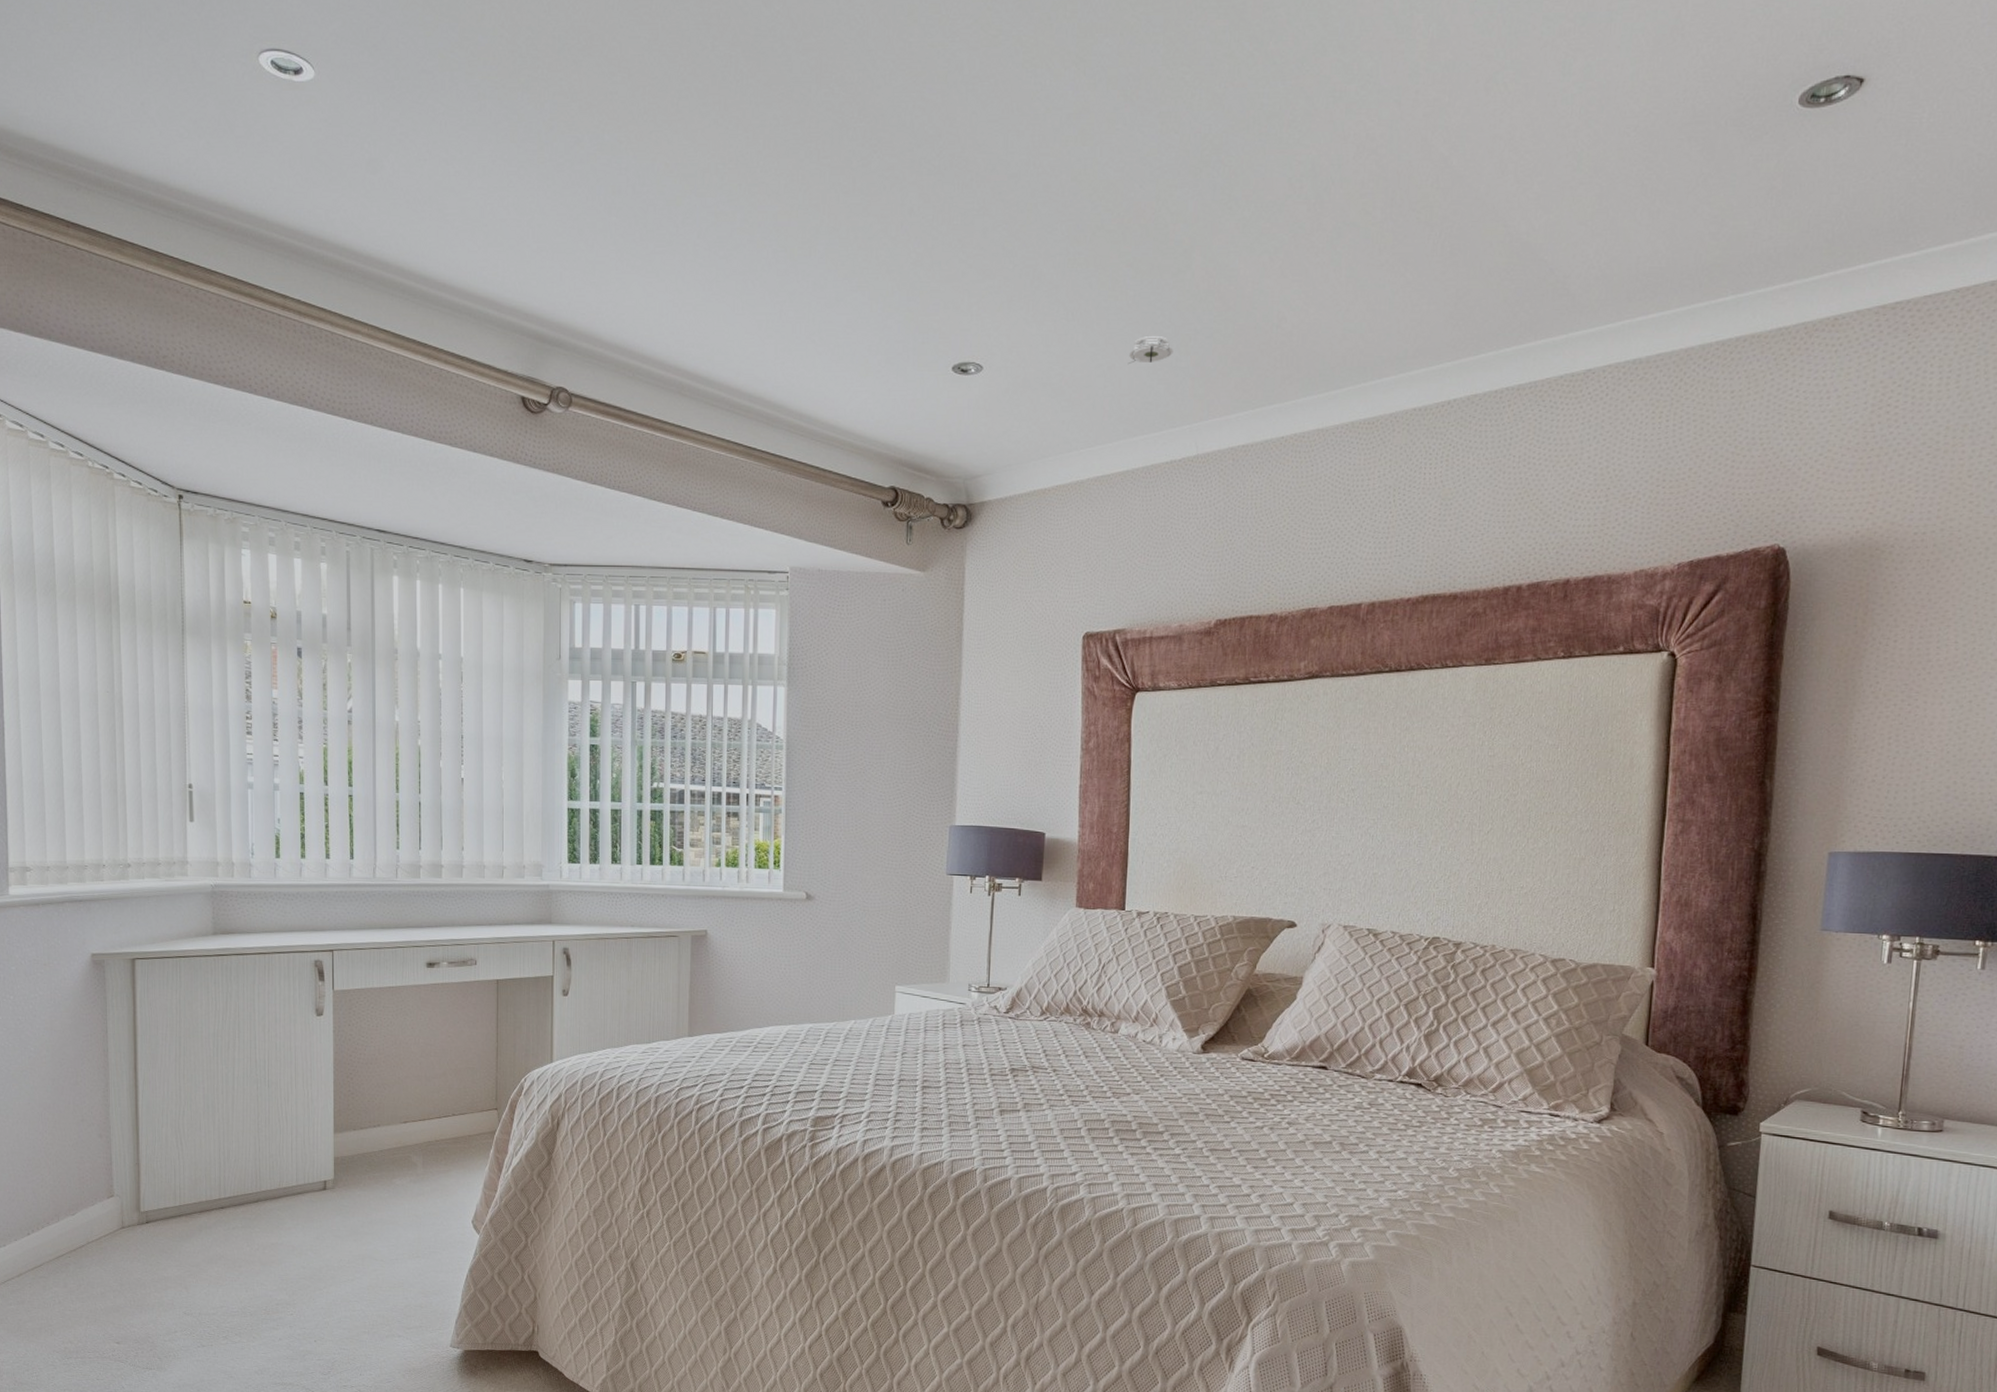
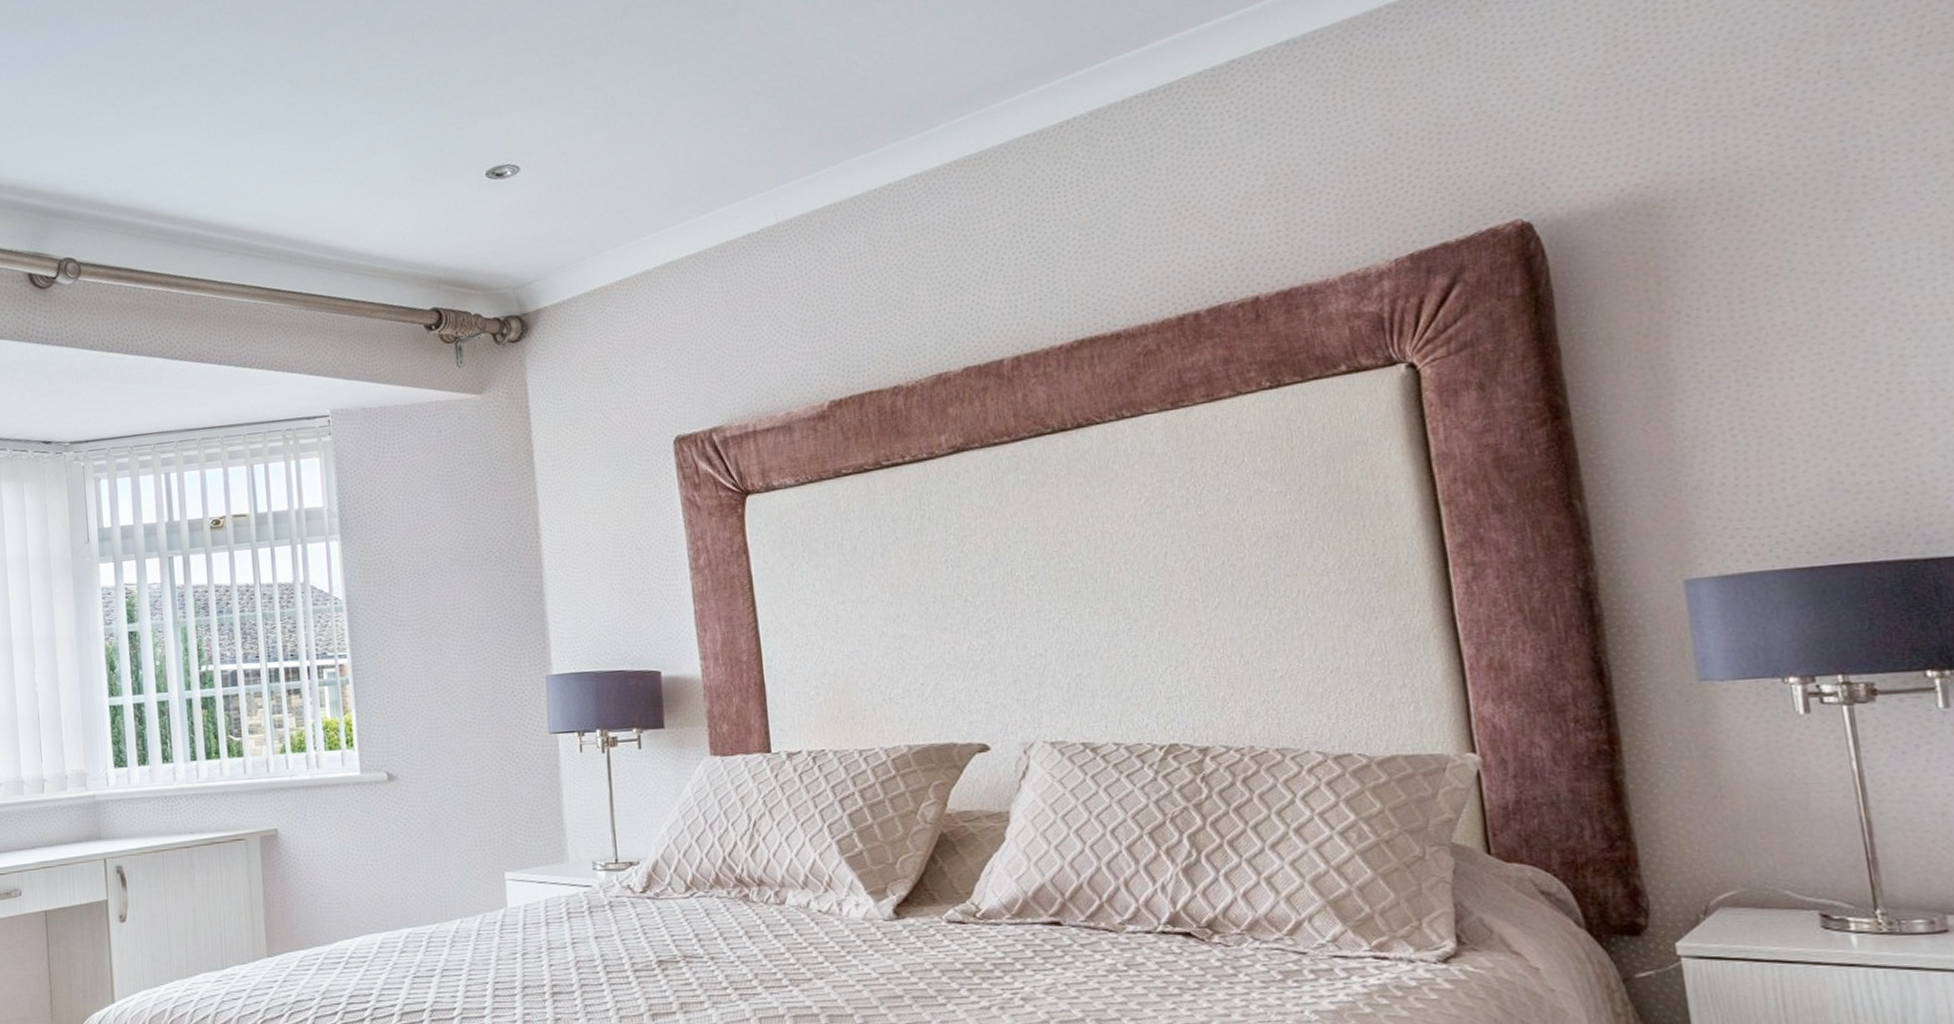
smoke detector: present [1127,336,1173,365] -> none [682,104,733,140]

